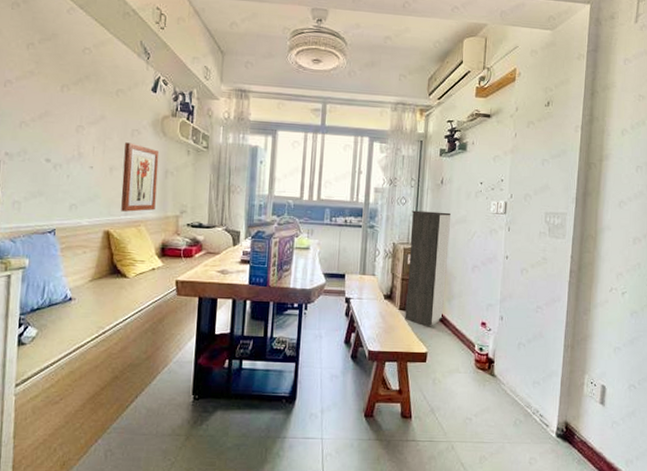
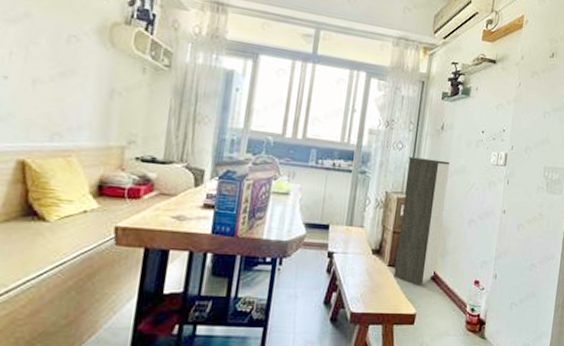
wall art: present [121,142,160,212] -> none [44,50,105,138]

